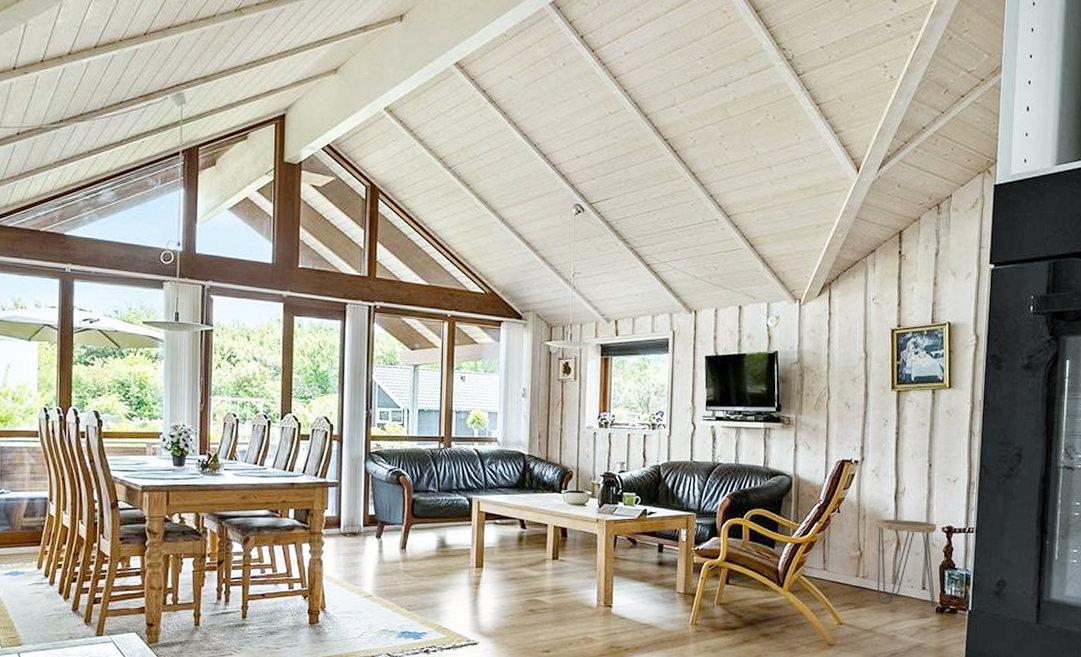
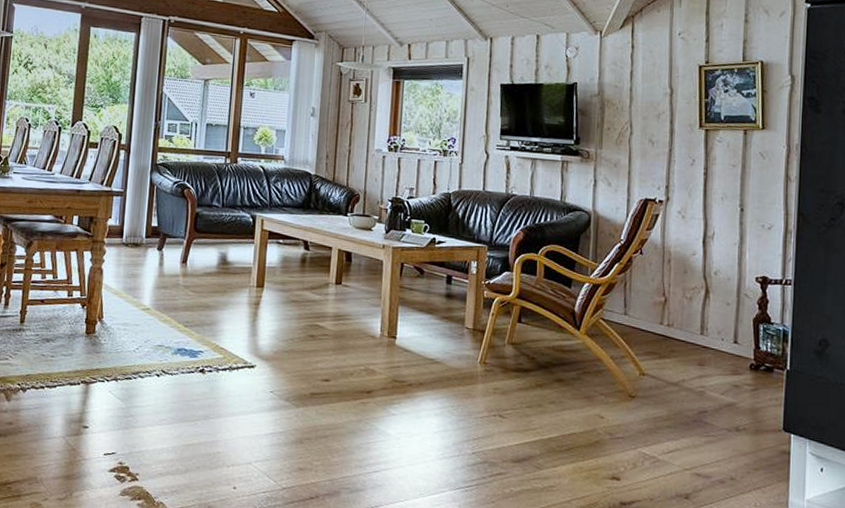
side table: present [874,519,937,606] -> none [680,264,750,363]

